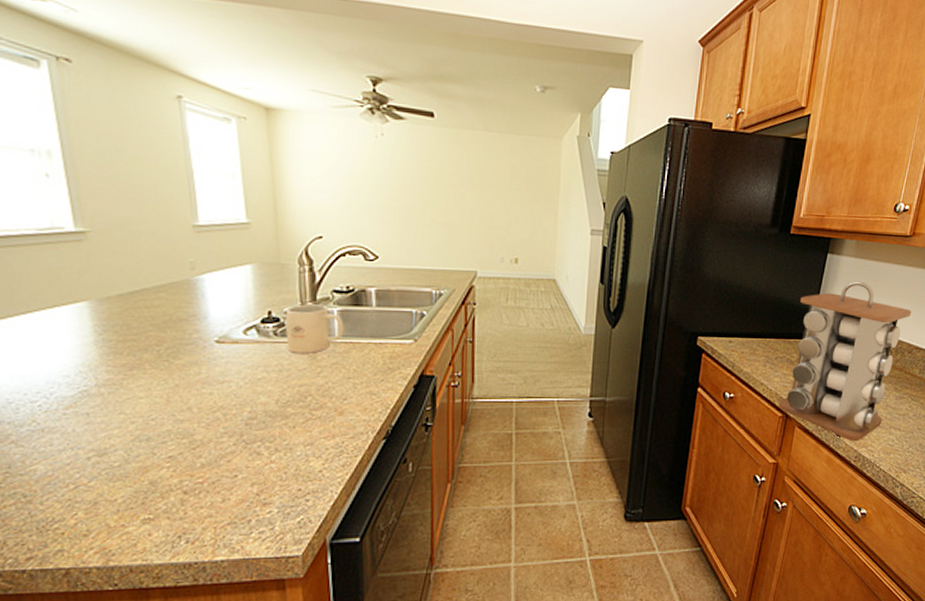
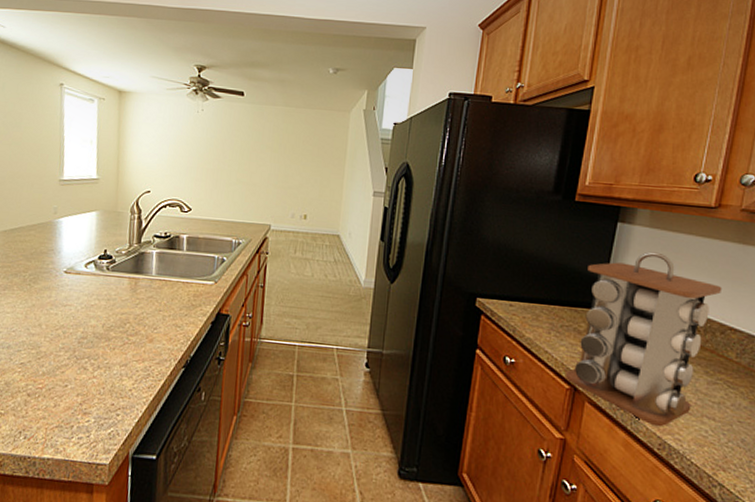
mug: present [284,304,344,353] -> none [115,245,160,287]

